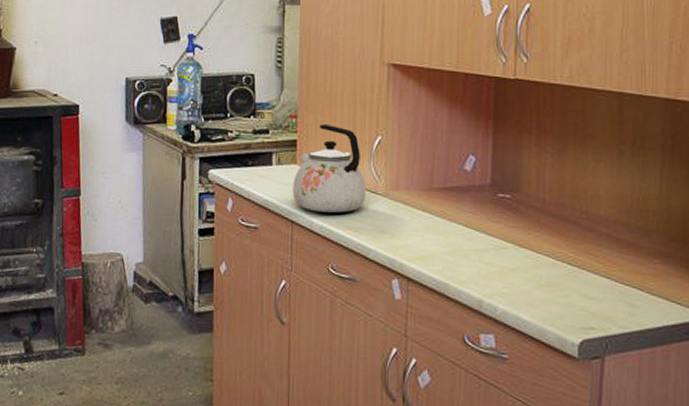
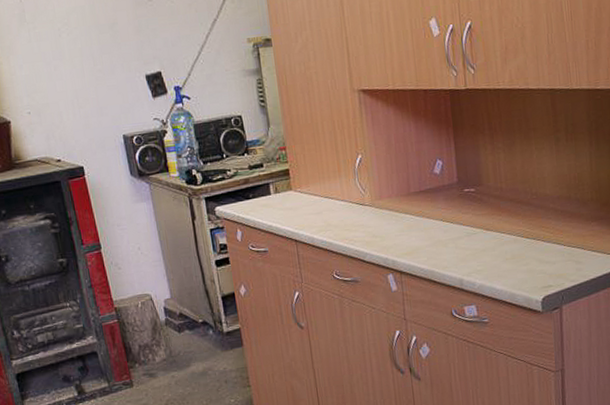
kettle: present [292,123,366,213] -> none [291,151,356,229]

